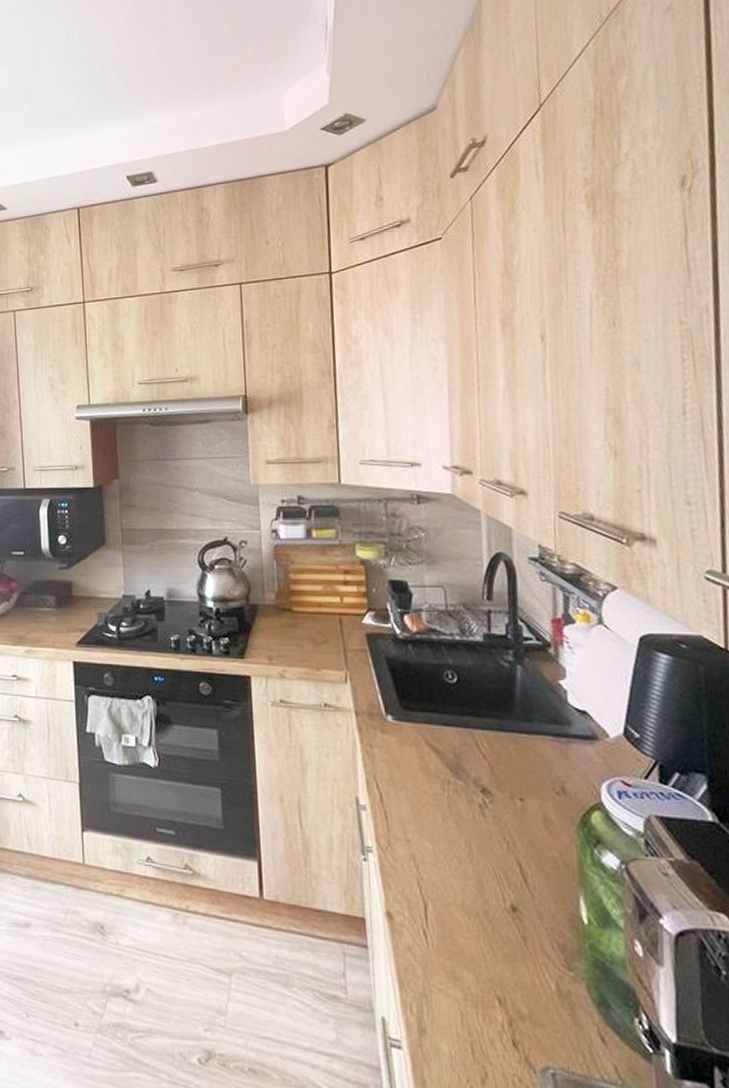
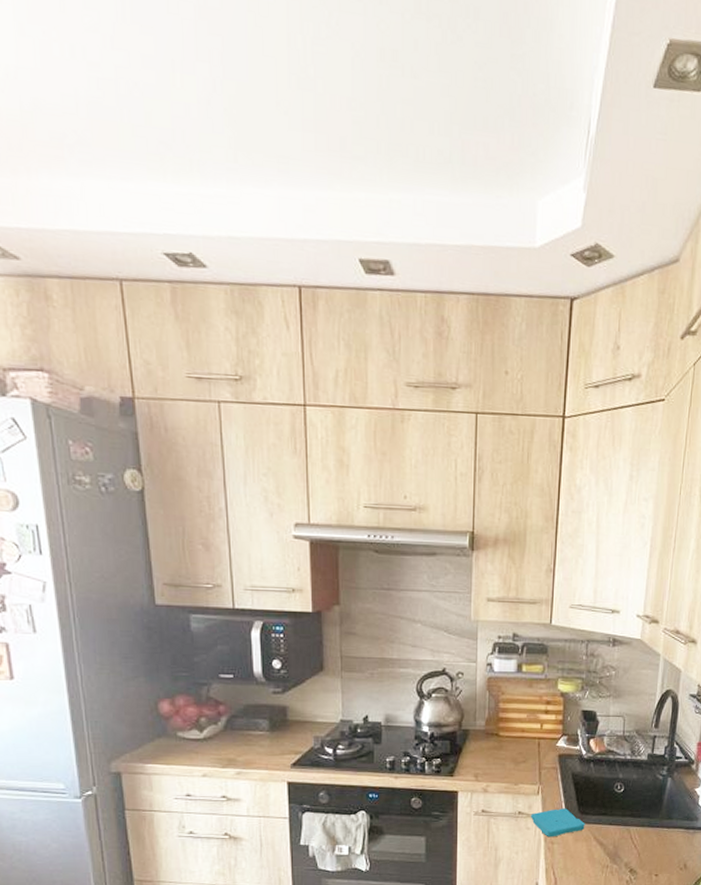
sponge: none [339,701,411,739] -> present [530,808,585,838]

